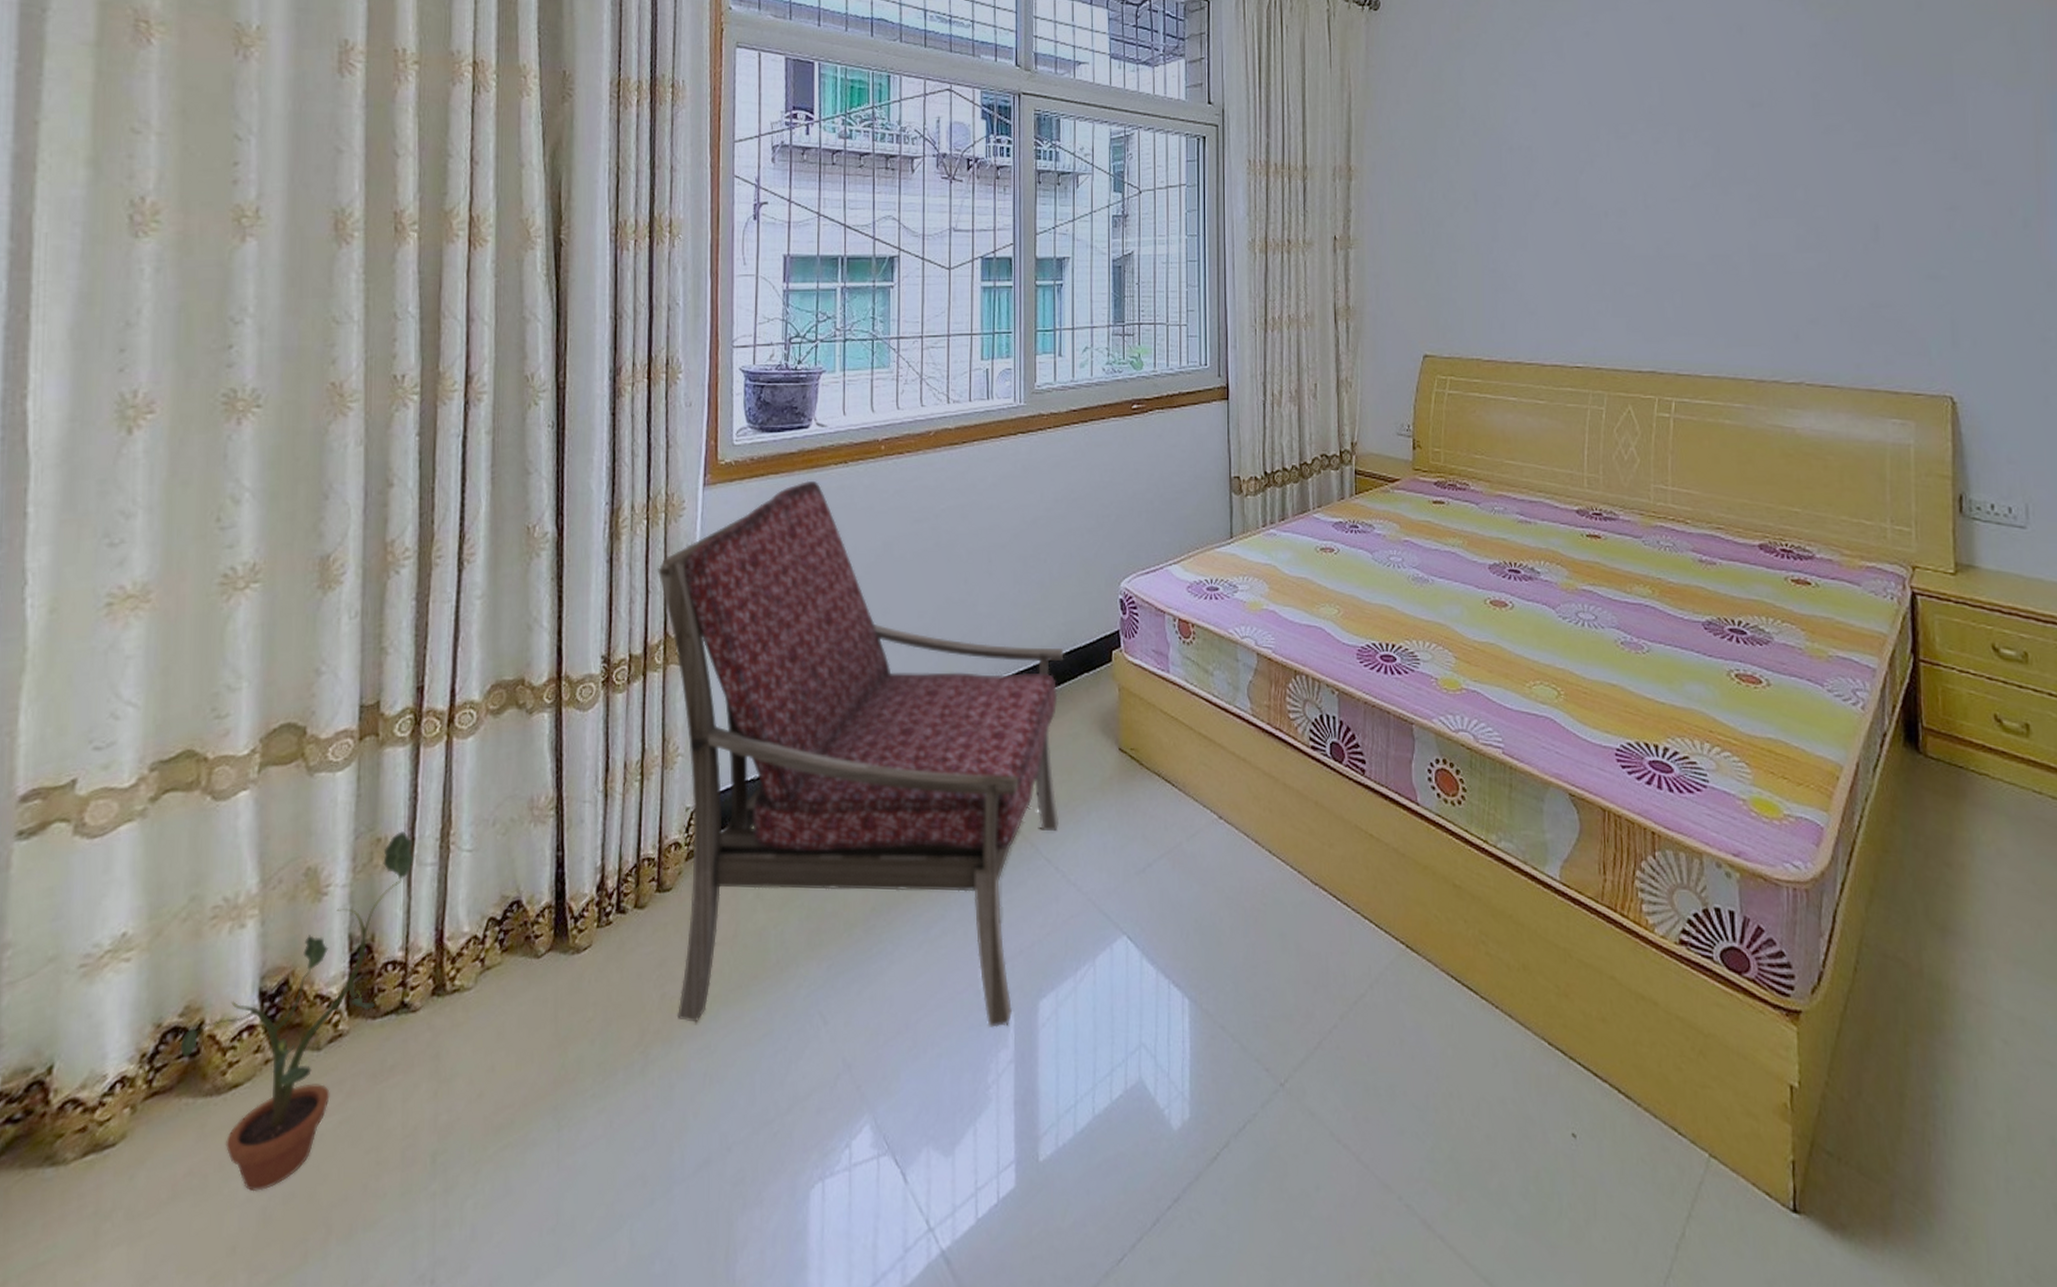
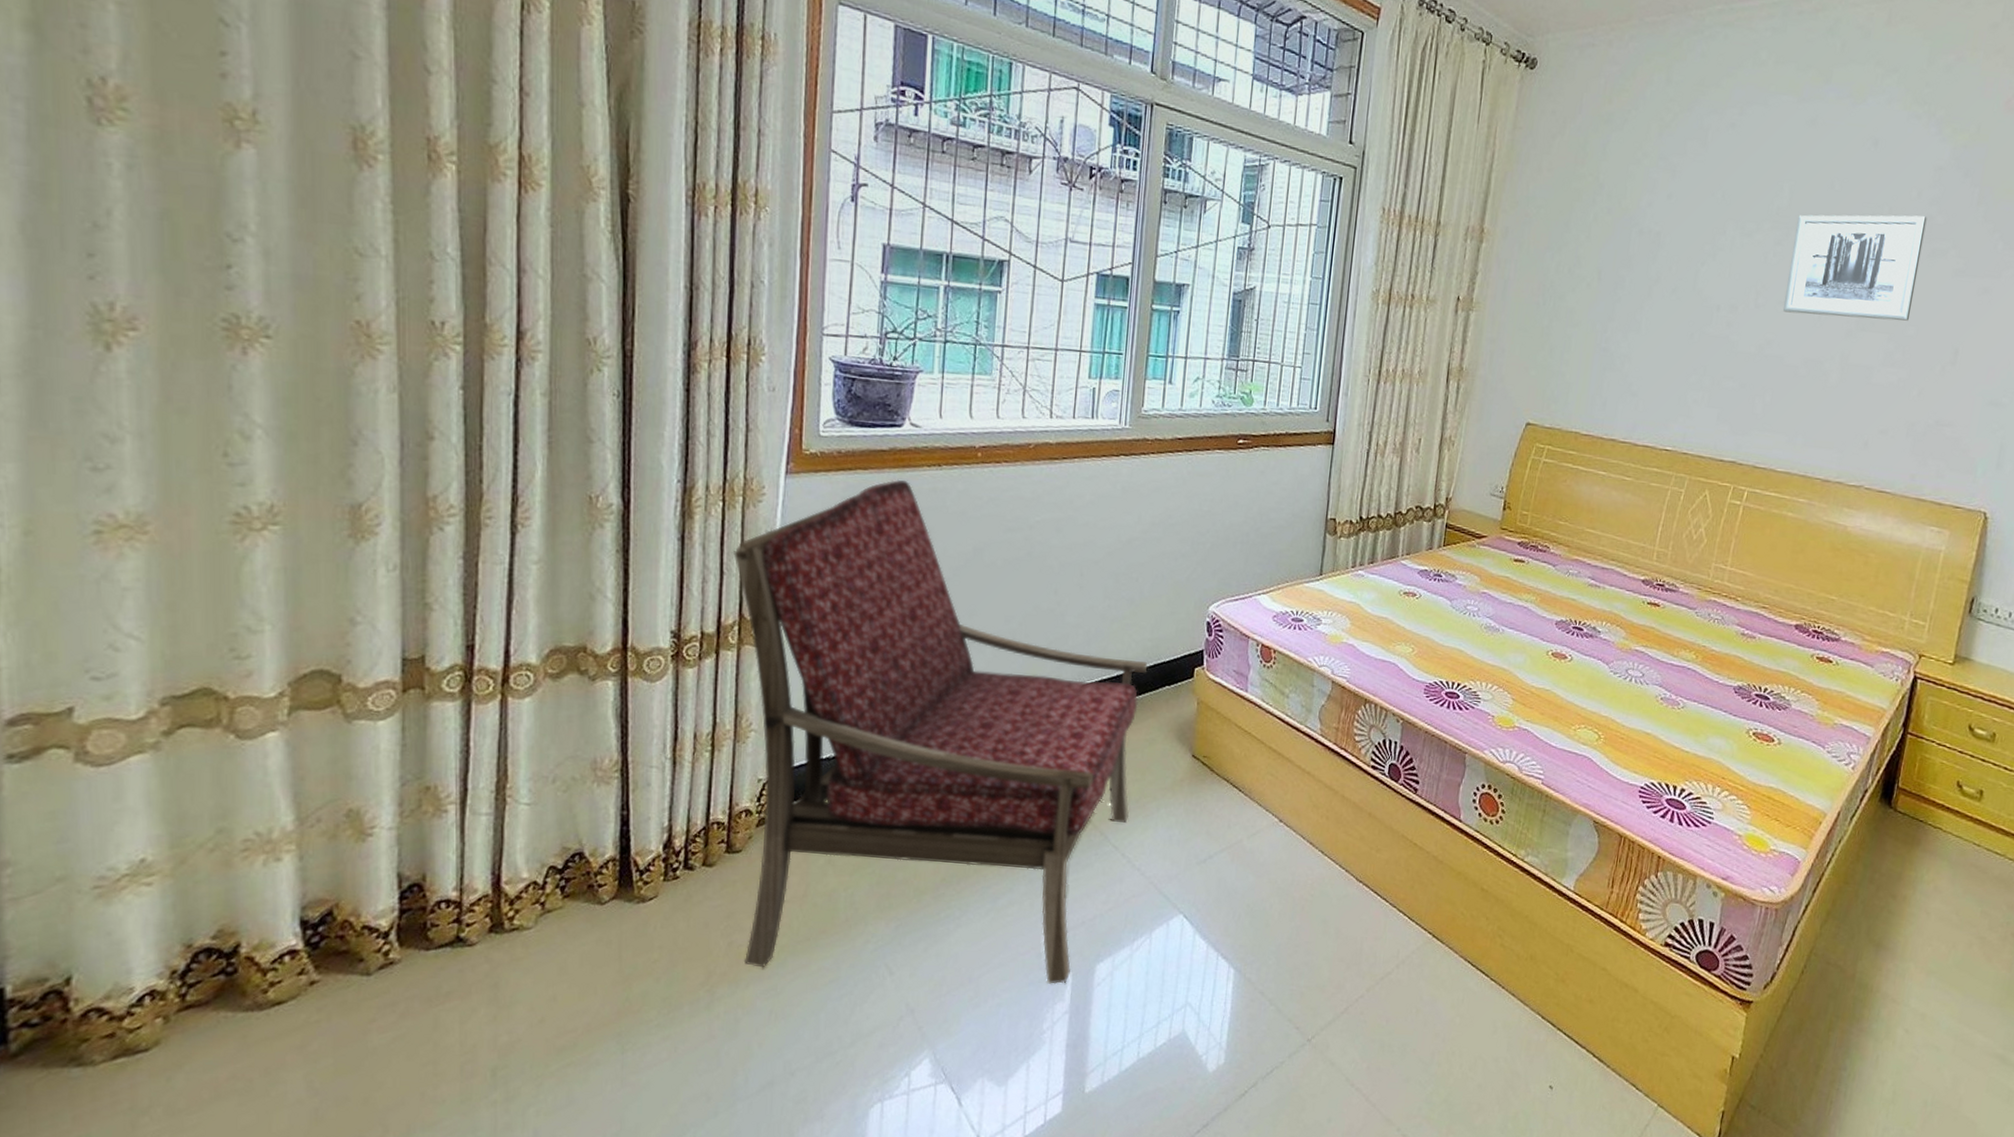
potted plant: present [180,831,414,1192] -> none [214,781,467,1095]
wall art: none [1673,93,1816,209] -> present [1783,215,1927,321]

